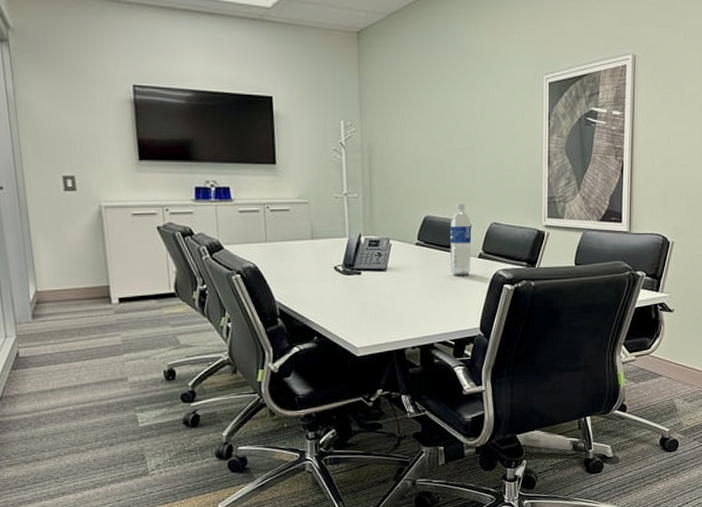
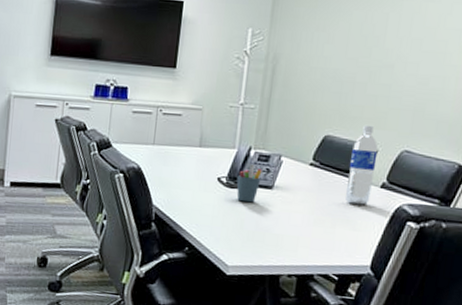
pen holder: none [352,250,375,287] -> present [236,164,262,203]

